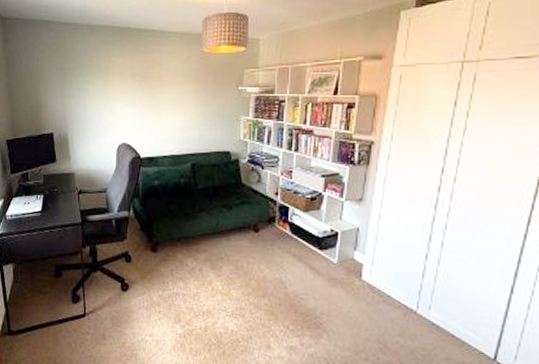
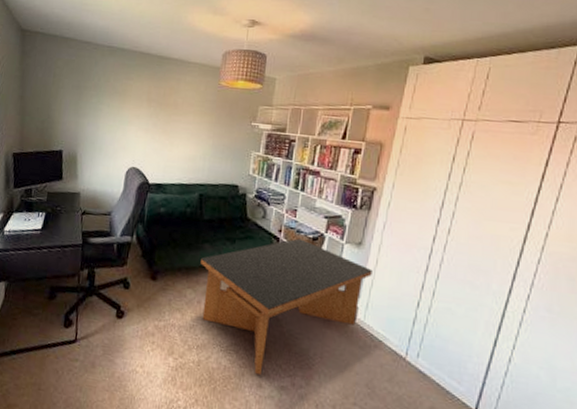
coffee table: none [199,200,376,337] -> present [201,238,372,376]

